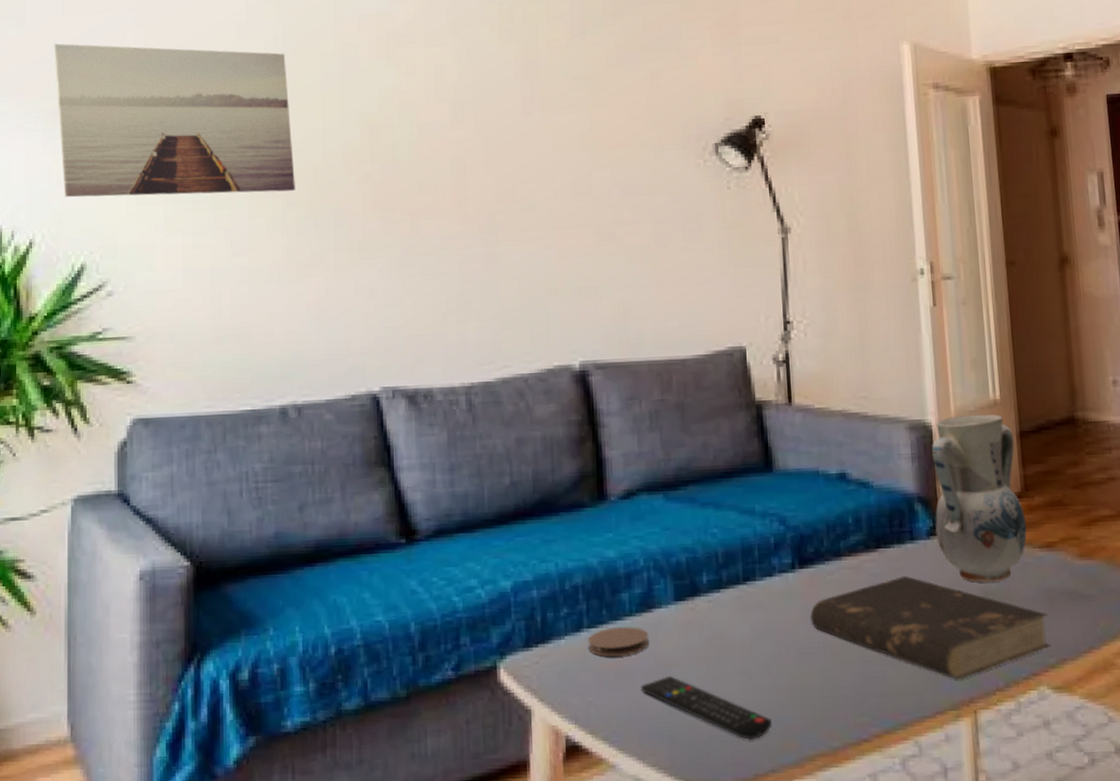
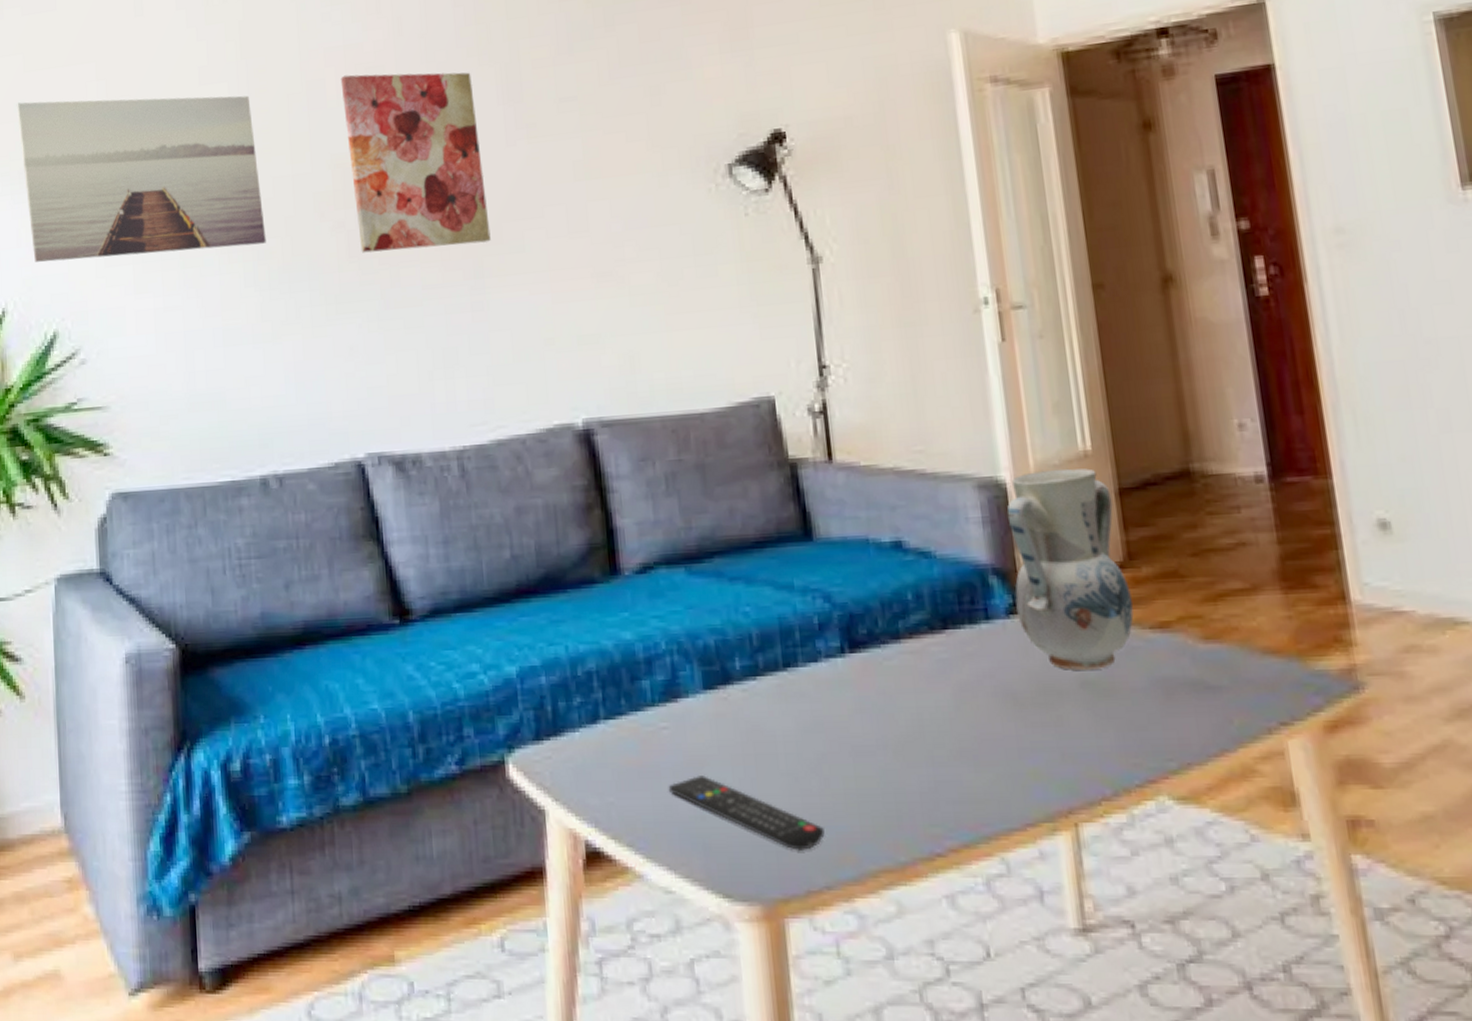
wall art: none [372,41,505,205] -> present [340,72,491,253]
coaster: present [588,627,650,657] -> none [605,718,677,753]
book: present [810,576,1050,680] -> none [865,662,1170,786]

